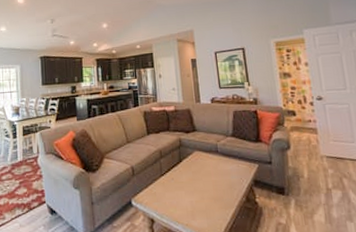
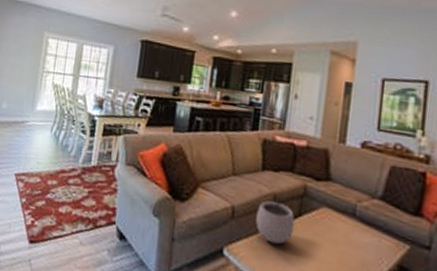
plant pot: none [150,151,179,187] -> present [256,196,295,245]

